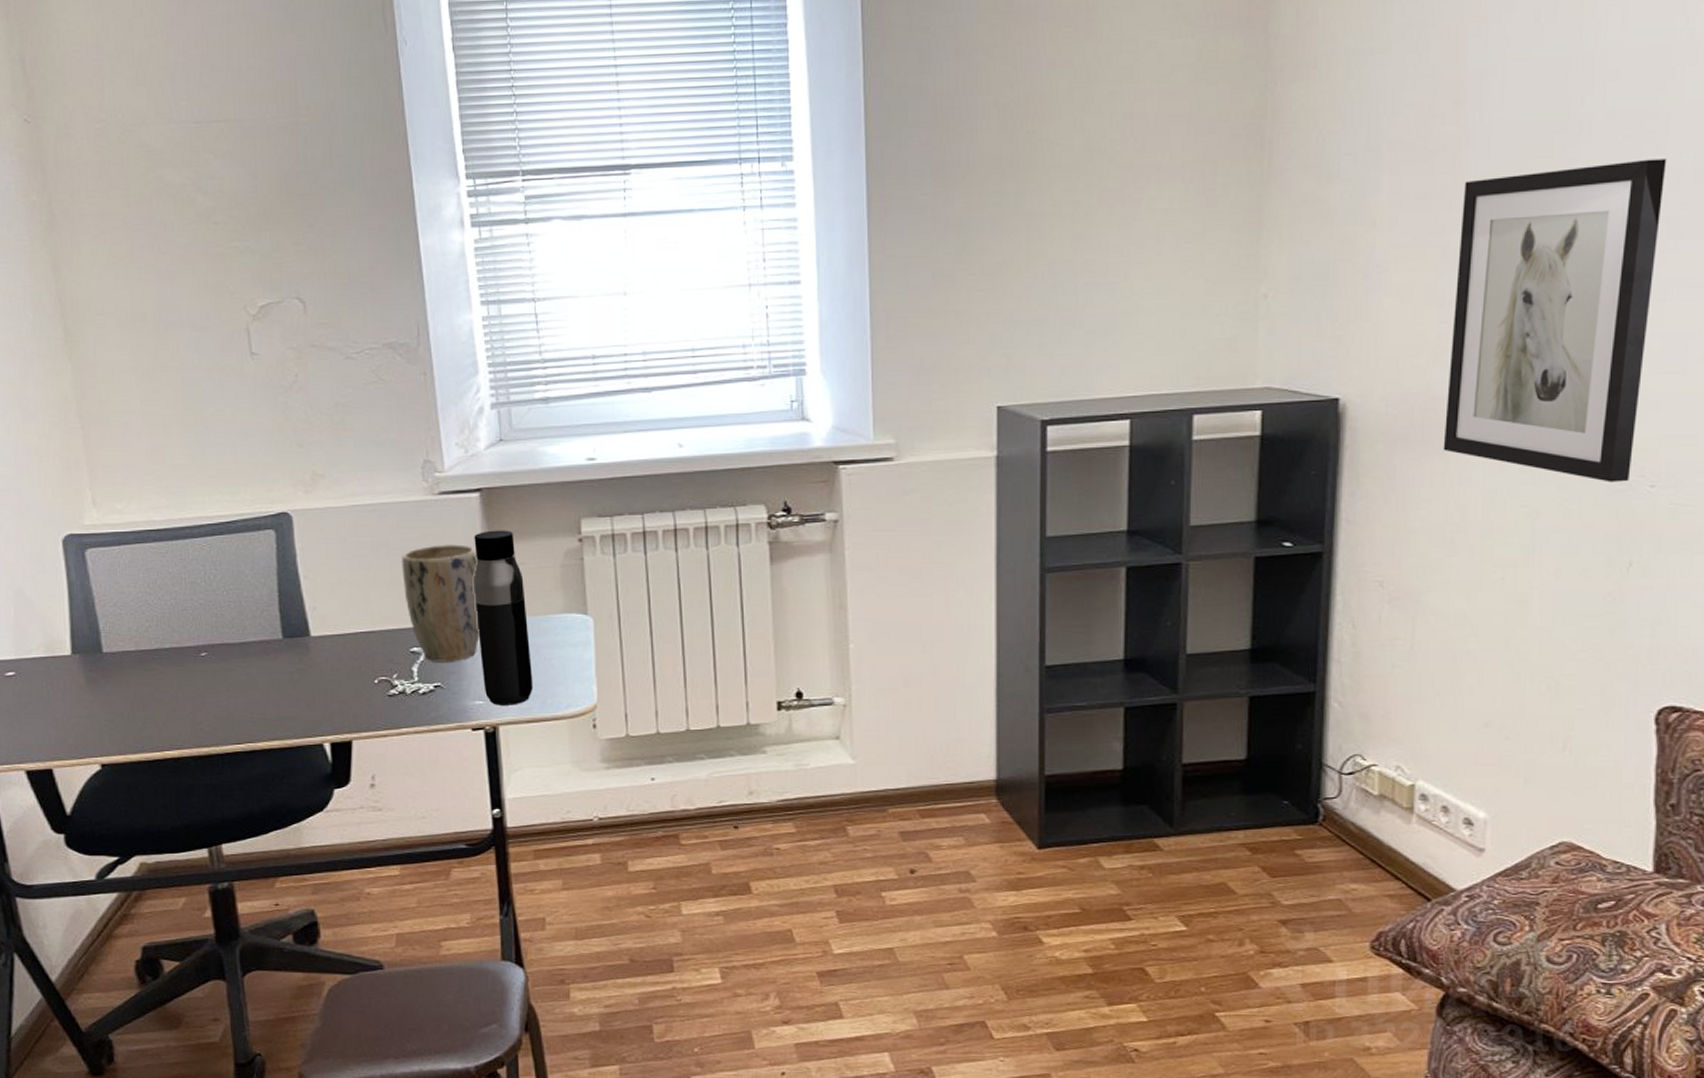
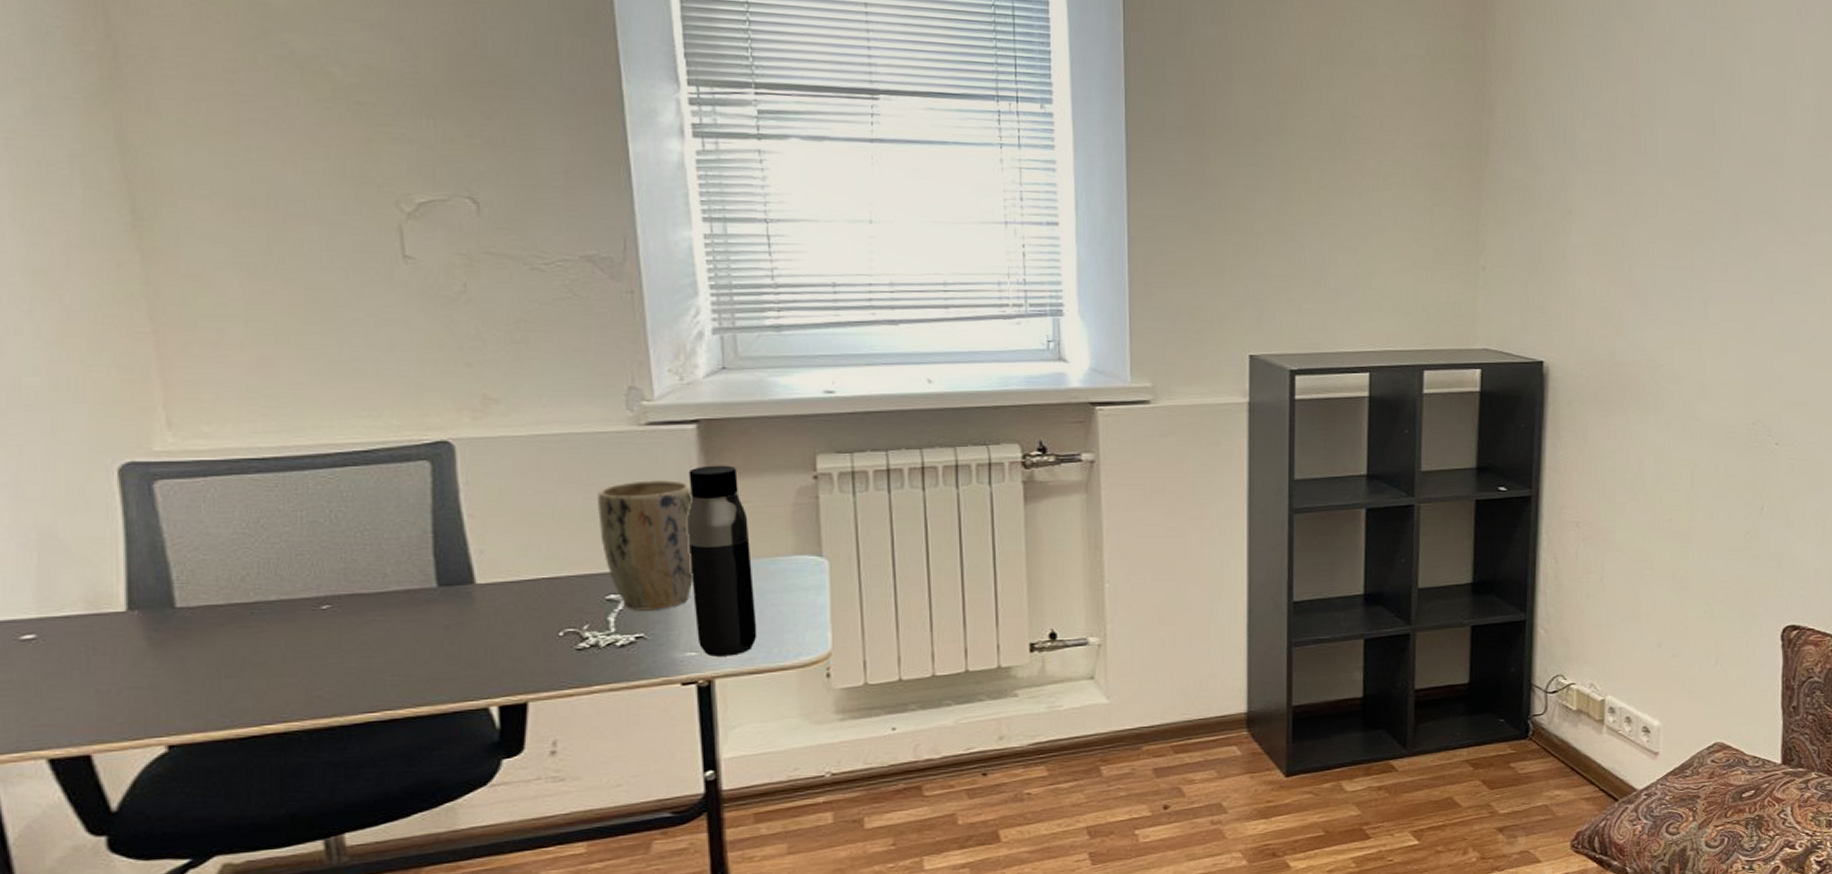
wall art: present [1443,159,1667,483] -> none [1624,177,1783,440]

